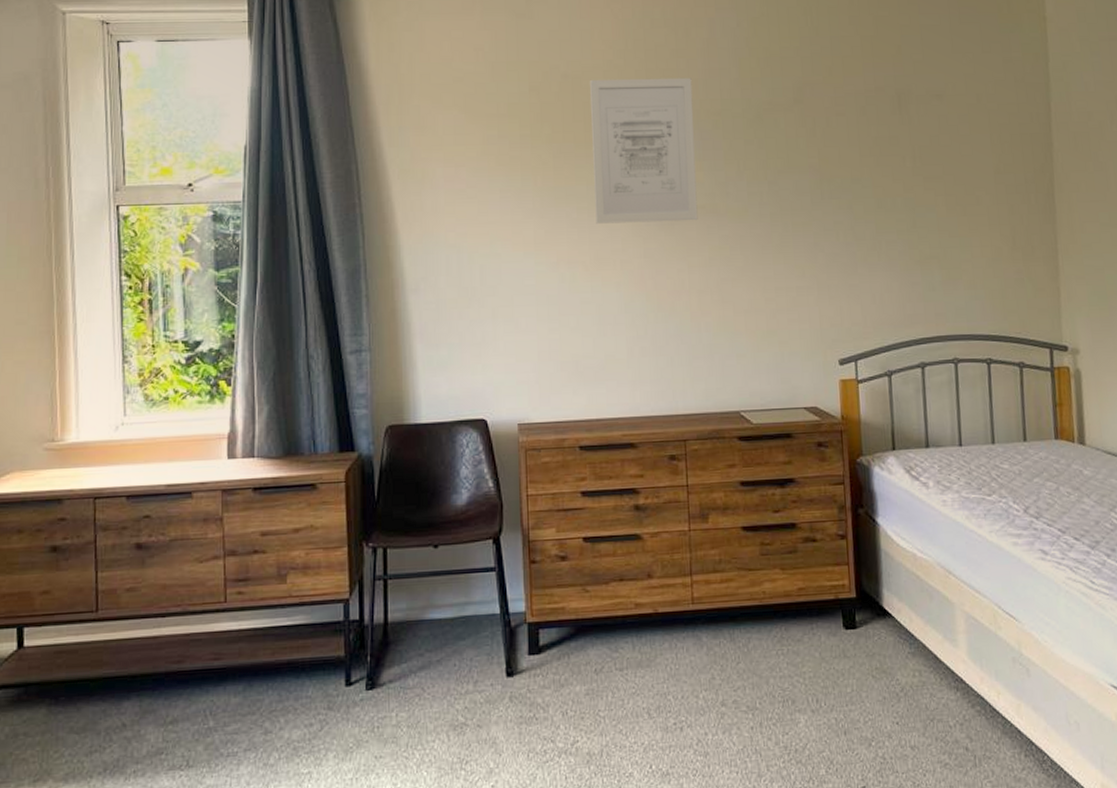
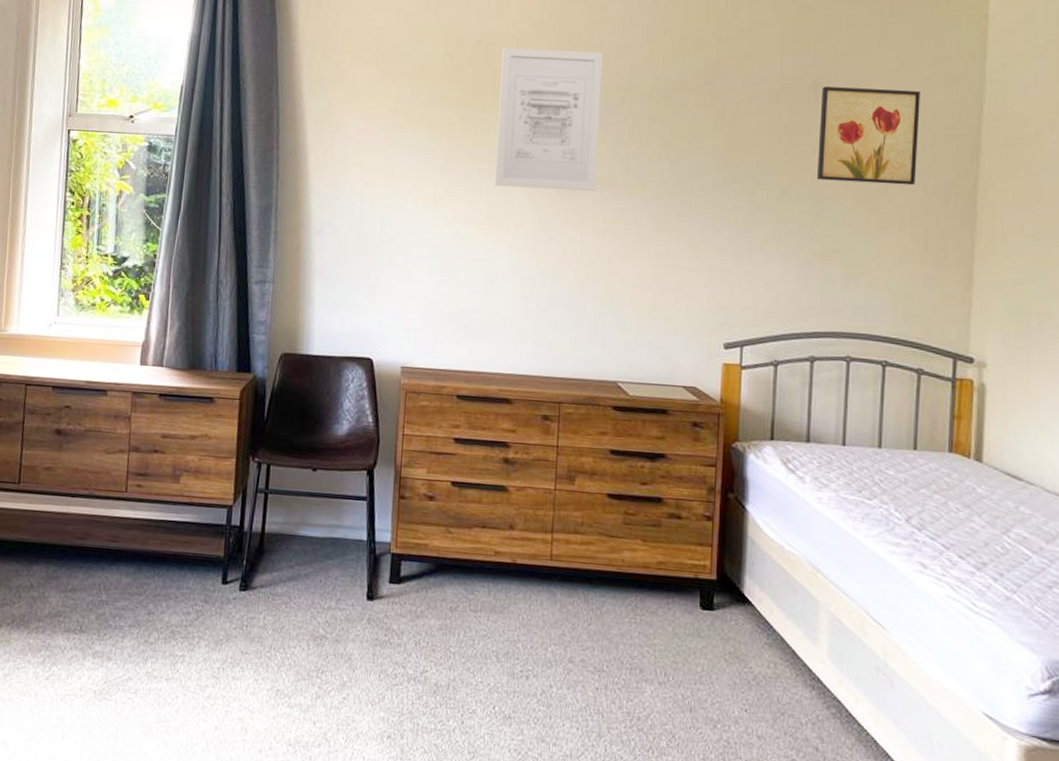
wall art: none [904,94,998,188] -> present [816,86,920,186]

